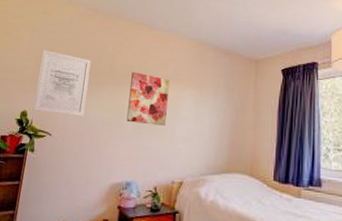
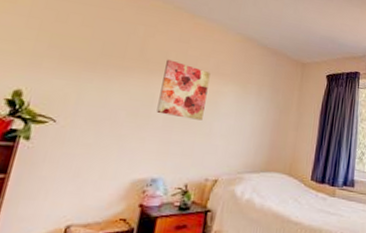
wall art: present [33,49,91,116] -> none [32,19,116,103]

